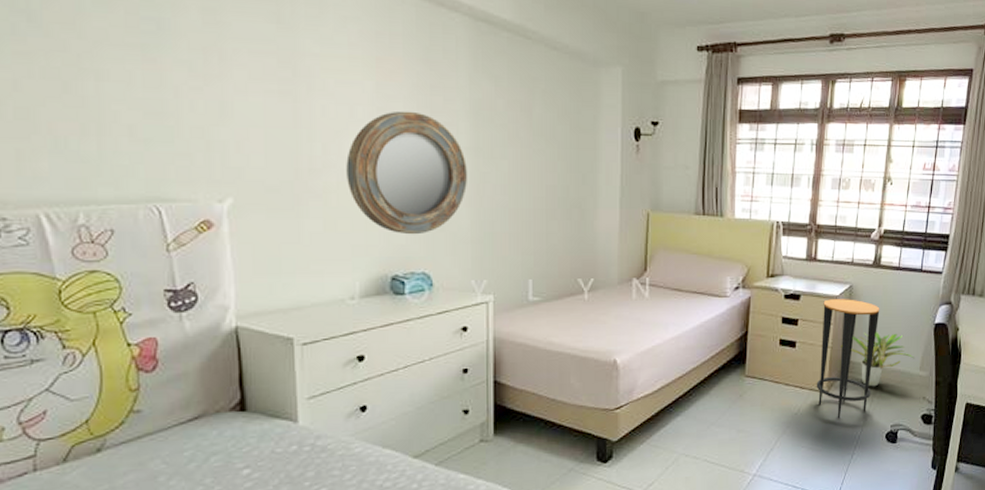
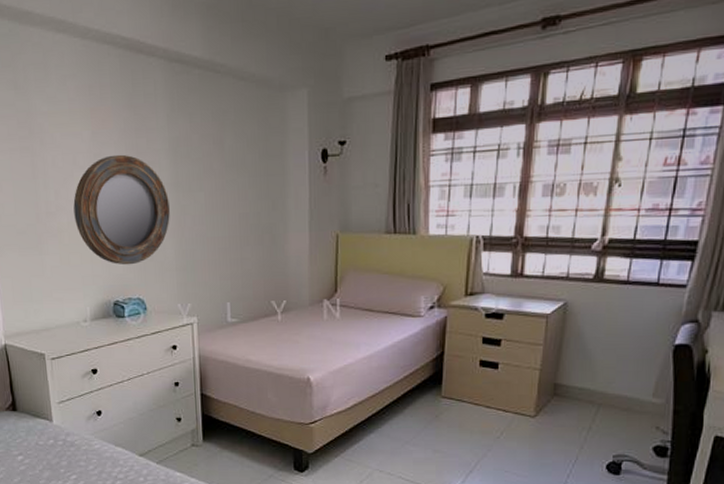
side table: present [816,299,880,419] -> none [522,317,602,445]
potted plant: present [840,331,915,387] -> none [551,352,647,413]

